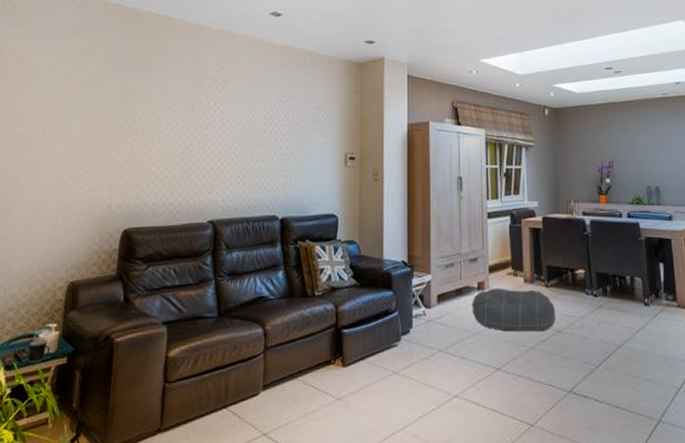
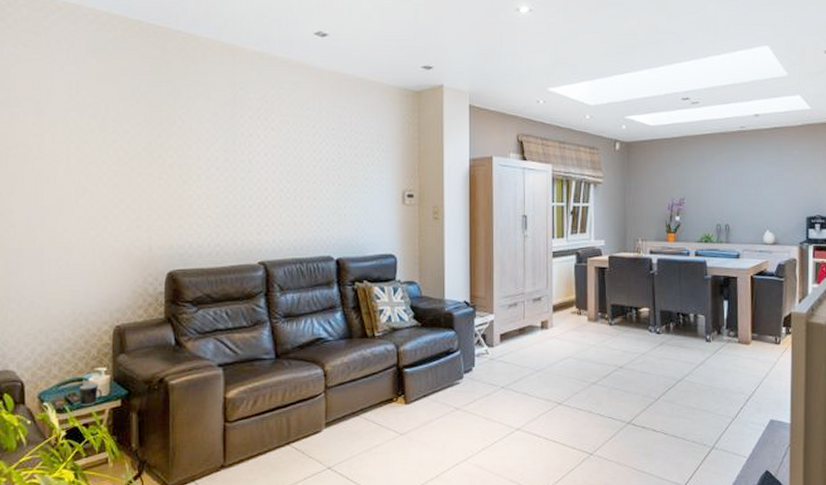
dog bed: present [472,288,555,332] -> none [535,326,618,368]

